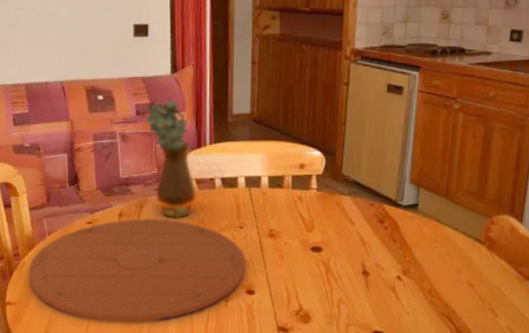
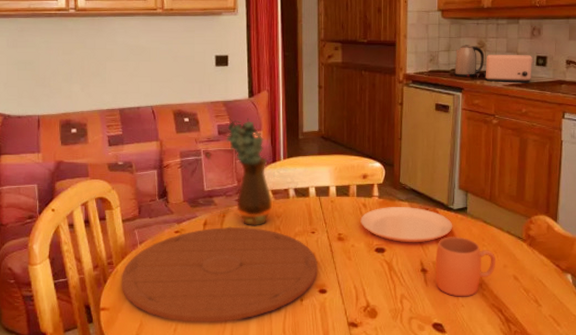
plate: none [295,201,401,243] -> present [360,207,453,243]
mug: none [377,236,449,304] -> present [434,237,496,297]
kettle: none [411,15,449,54] -> present [454,45,485,77]
toaster: none [447,26,508,62] -> present [485,54,534,83]

